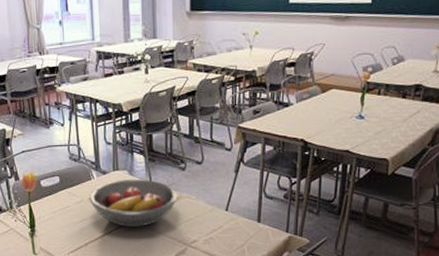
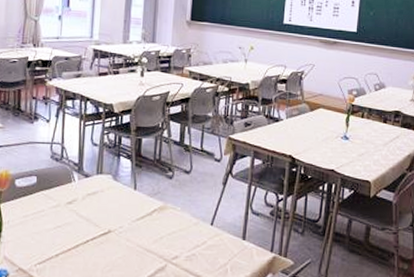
fruit bowl: present [89,179,178,227] -> none [66,184,163,238]

